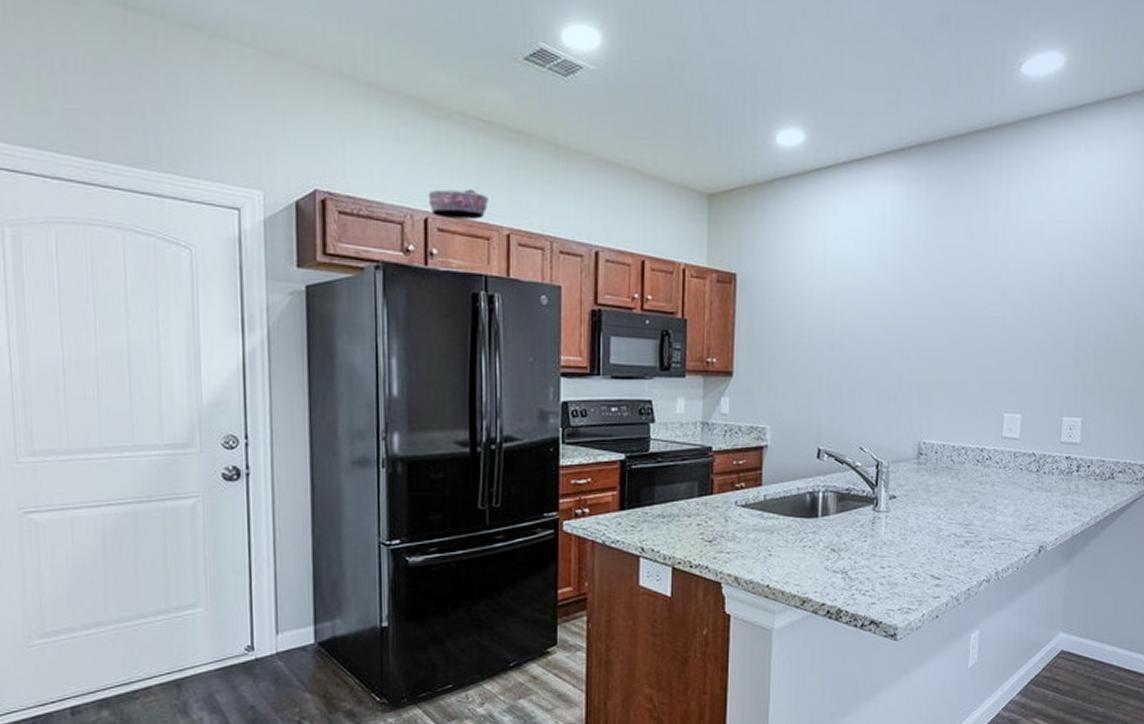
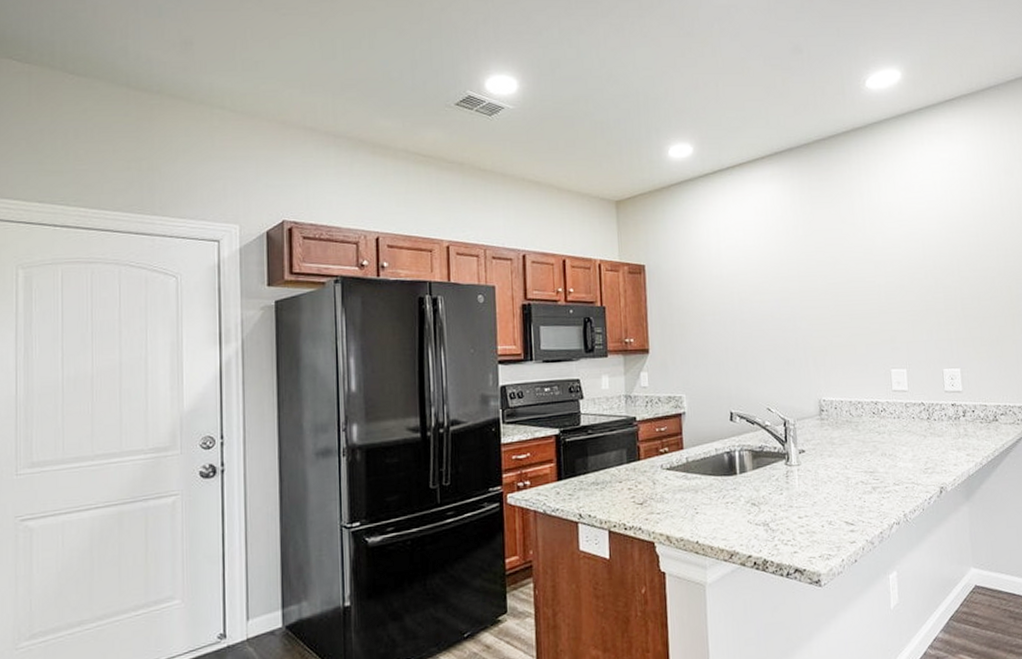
decorative basket: present [429,189,489,219] -> none [379,211,430,236]

